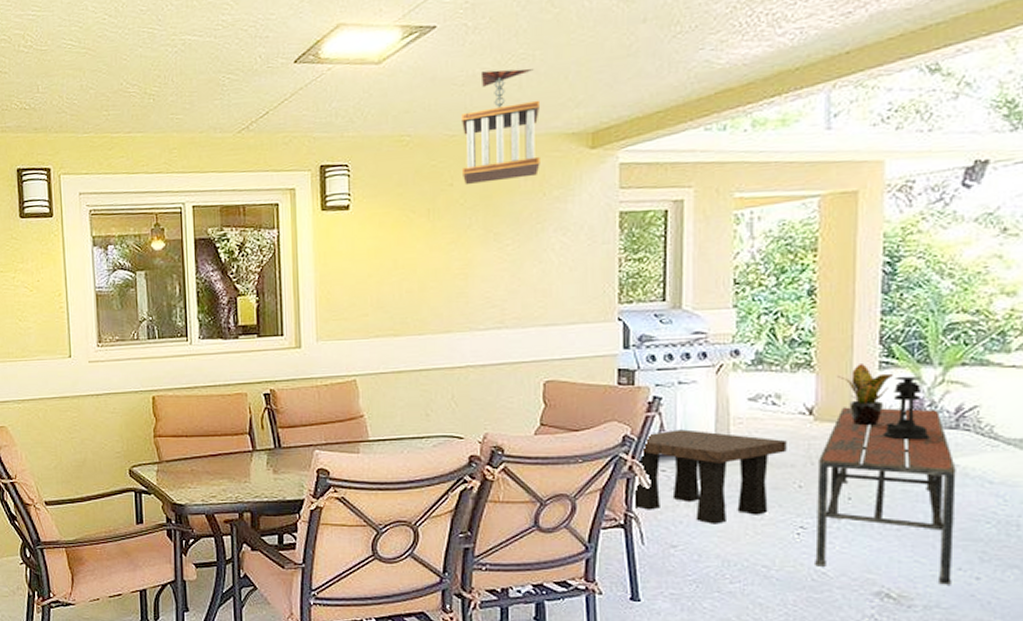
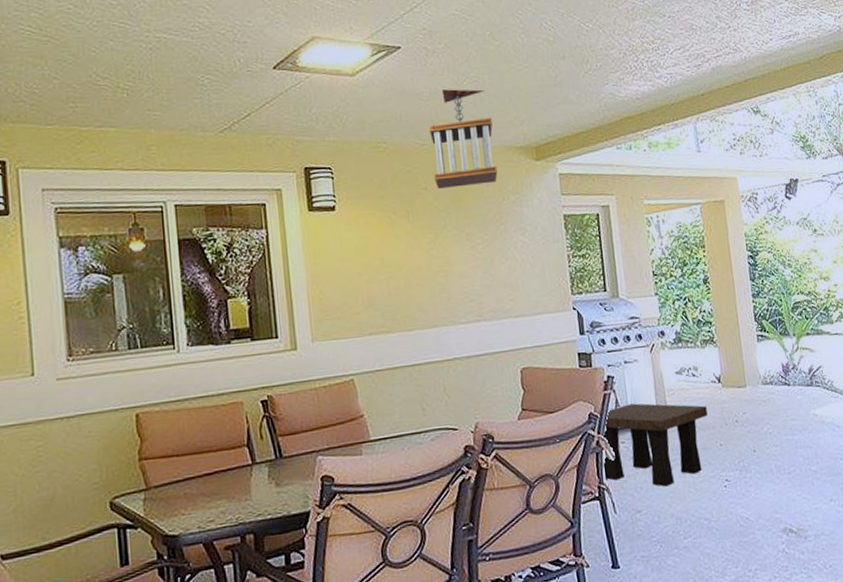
bench: present [815,407,956,585] -> none [730,371,828,515]
potted plant: present [838,364,893,426] -> none [732,338,767,389]
lantern: present [883,376,930,440] -> none [767,345,797,399]

